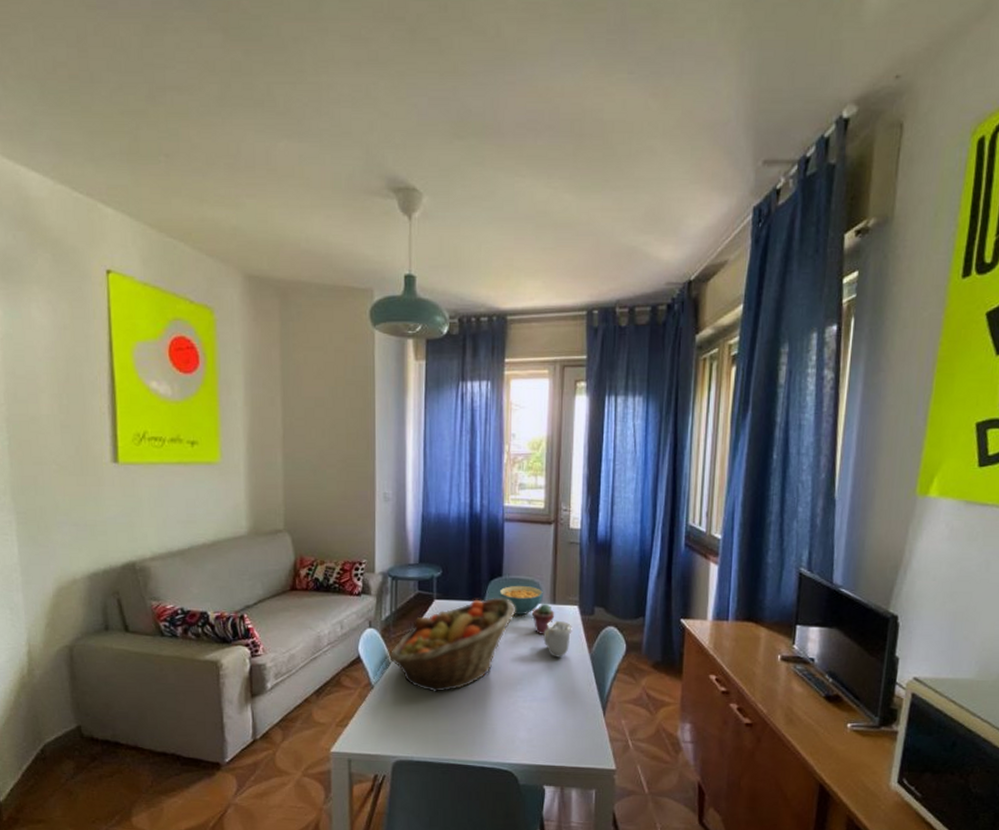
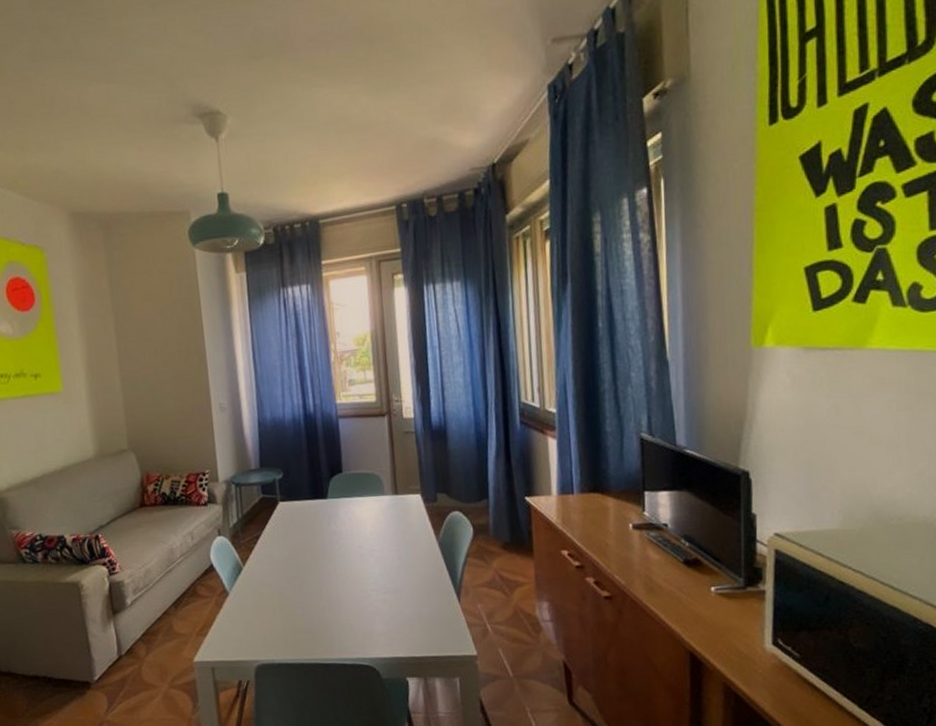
fruit basket: present [389,598,515,692] -> none [241,494,359,593]
cereal bowl: present [499,585,543,616] -> none [341,479,385,510]
potted succulent: present [531,603,555,634] -> none [375,494,399,526]
pipe fitting: present [543,621,572,658] -> none [389,511,417,548]

